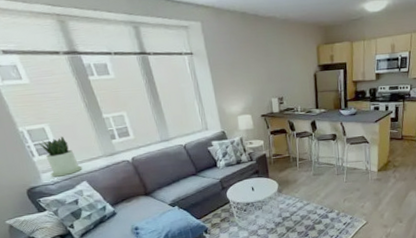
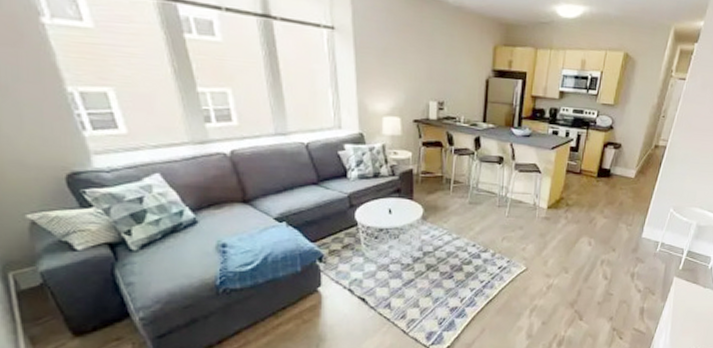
planter: present [38,136,82,177] -> none [94,107,156,163]

